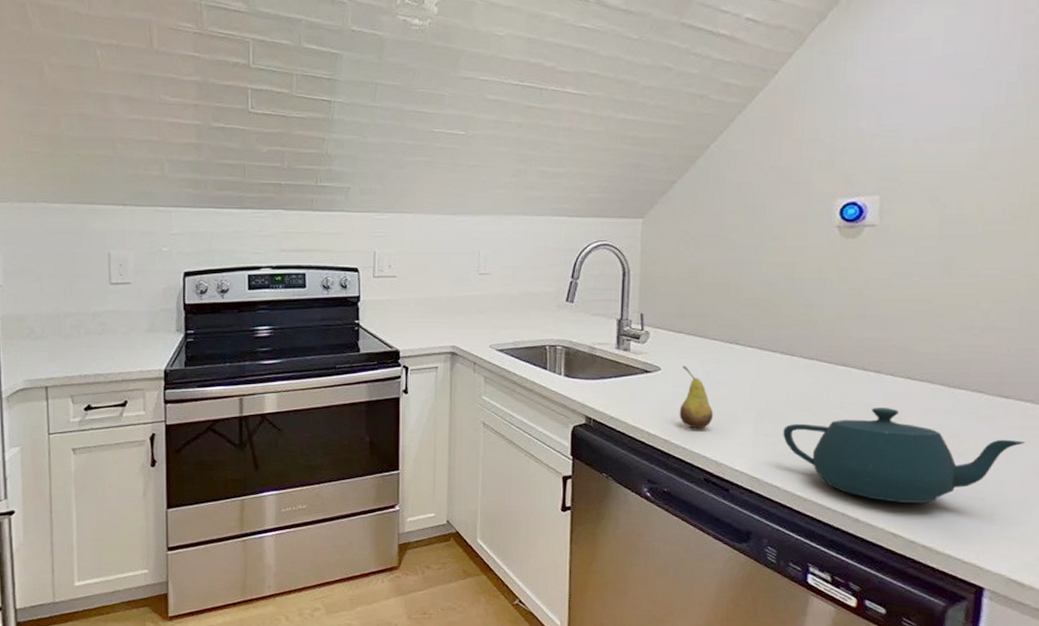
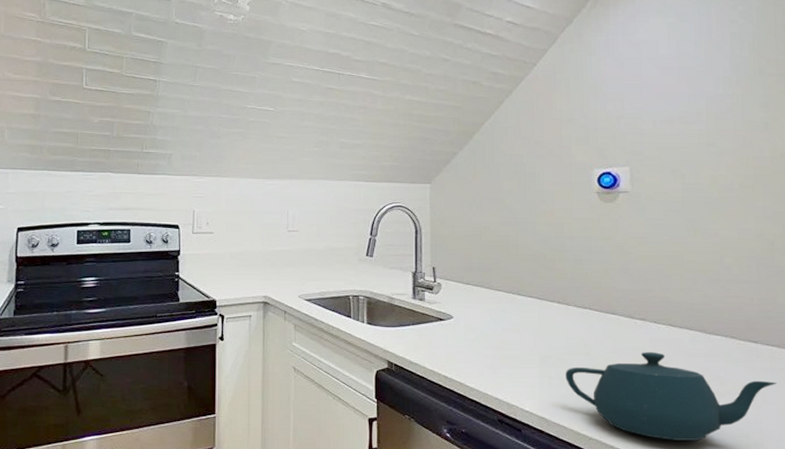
fruit: present [679,366,714,429] -> none [472,314,503,373]

